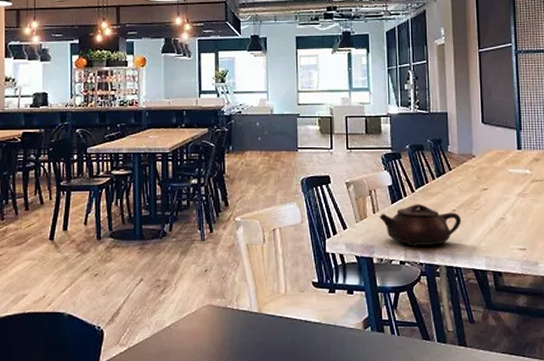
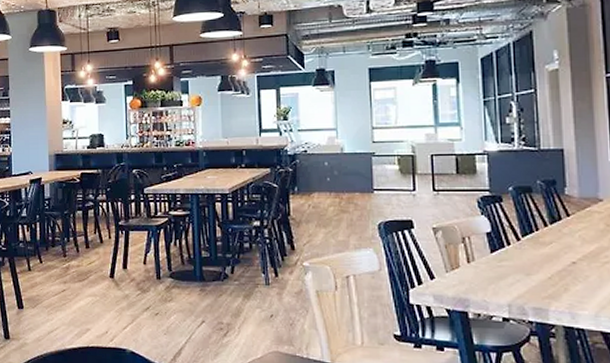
teapot: present [379,204,462,247] -> none [475,254,585,302]

